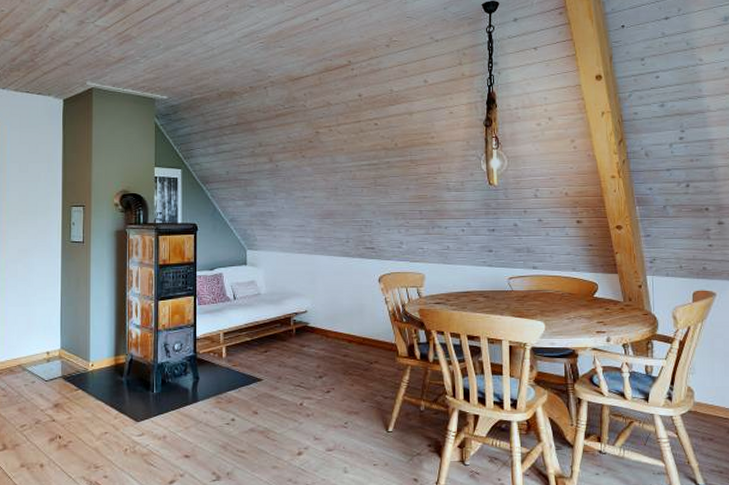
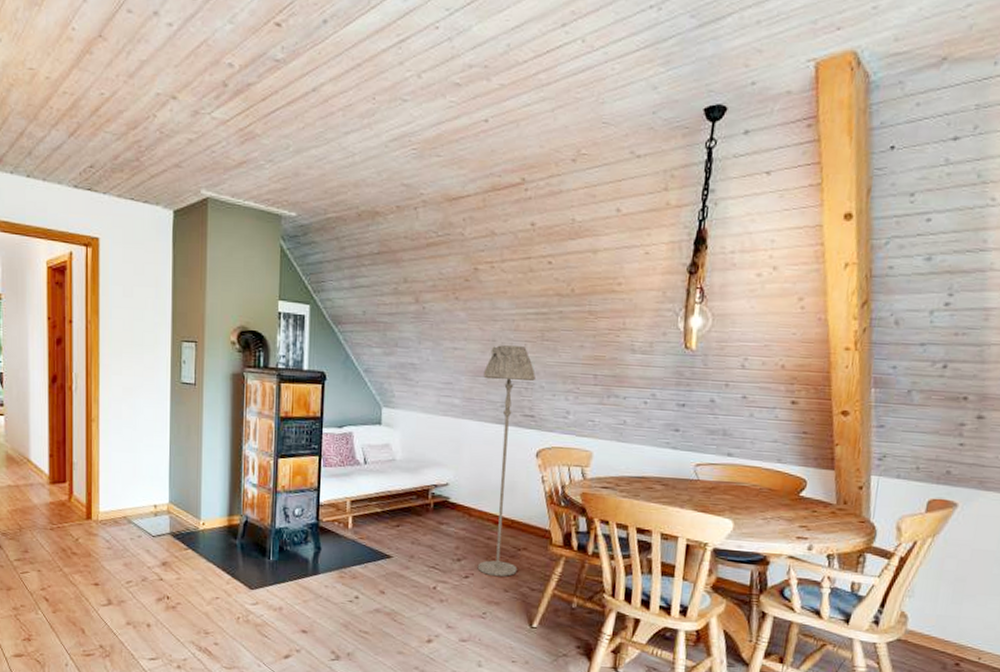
floor lamp: none [330,192,372,388] -> present [477,345,535,577]

